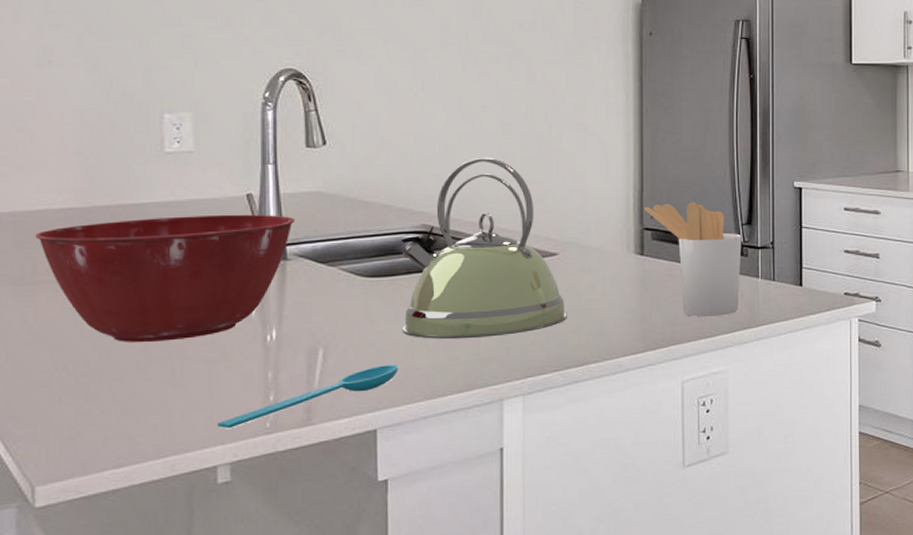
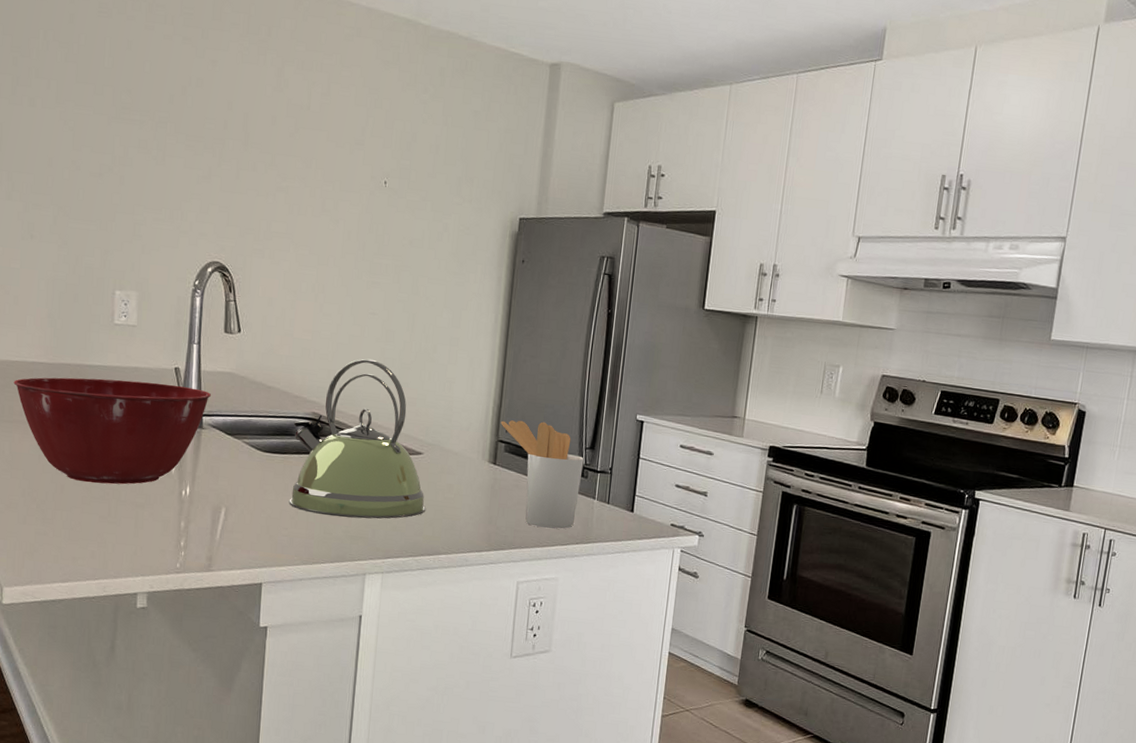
spoon: present [217,365,399,429] -> none [139,529,284,564]

